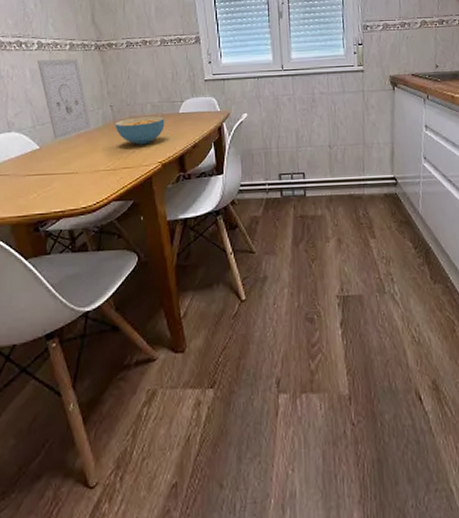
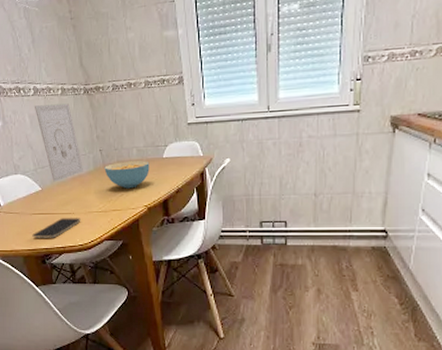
smartphone: none [24,178,85,203] -> present [32,218,81,238]

